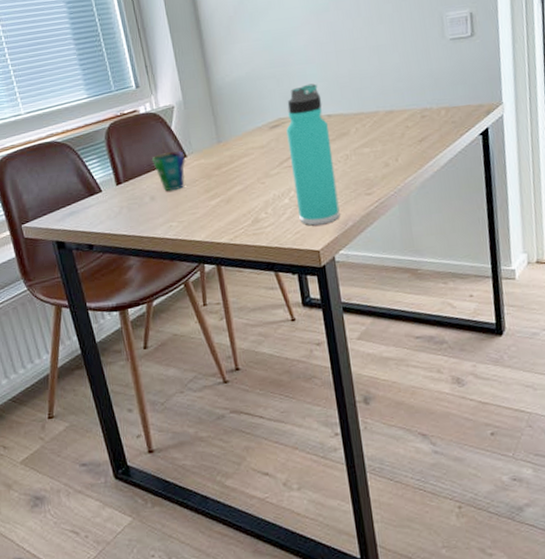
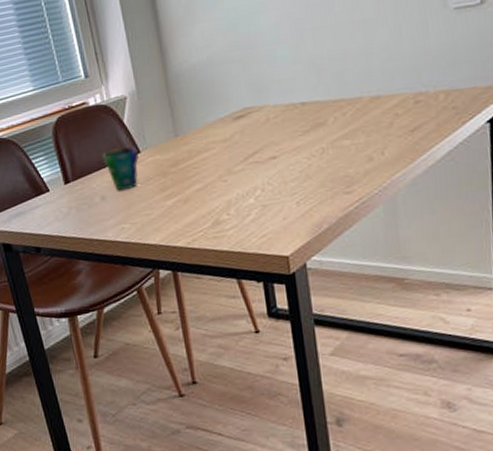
thermos bottle: present [286,83,340,226] -> none [253,67,314,229]

